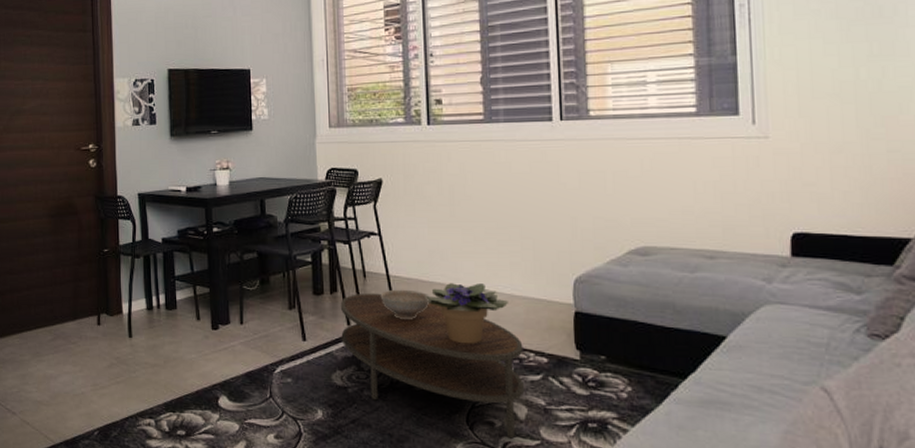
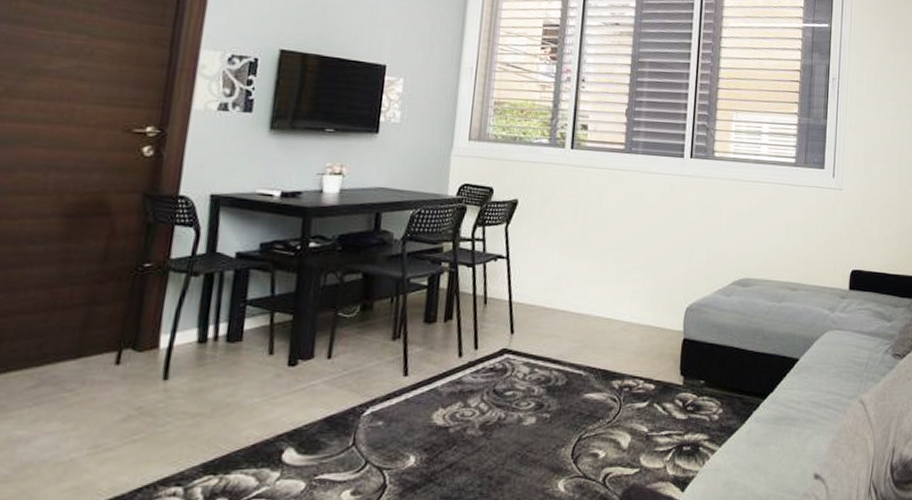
coffee table: present [340,293,525,439] -> none [449,320,634,469]
decorative bowl: present [380,289,430,319] -> none [499,317,551,349]
potted flower: present [426,283,508,344] -> none [547,311,626,374]

